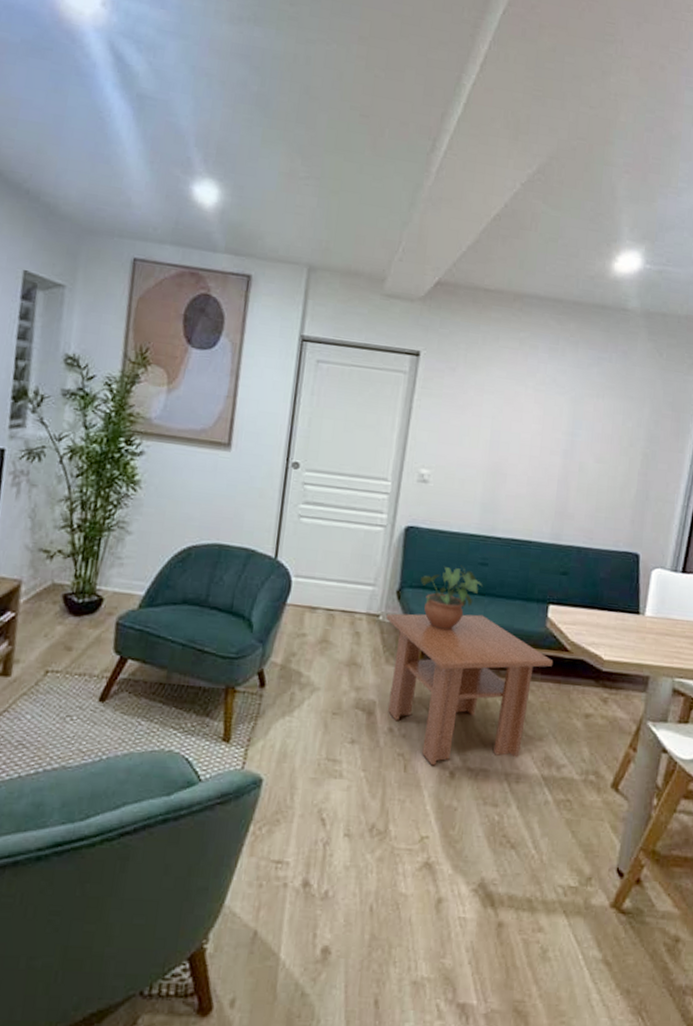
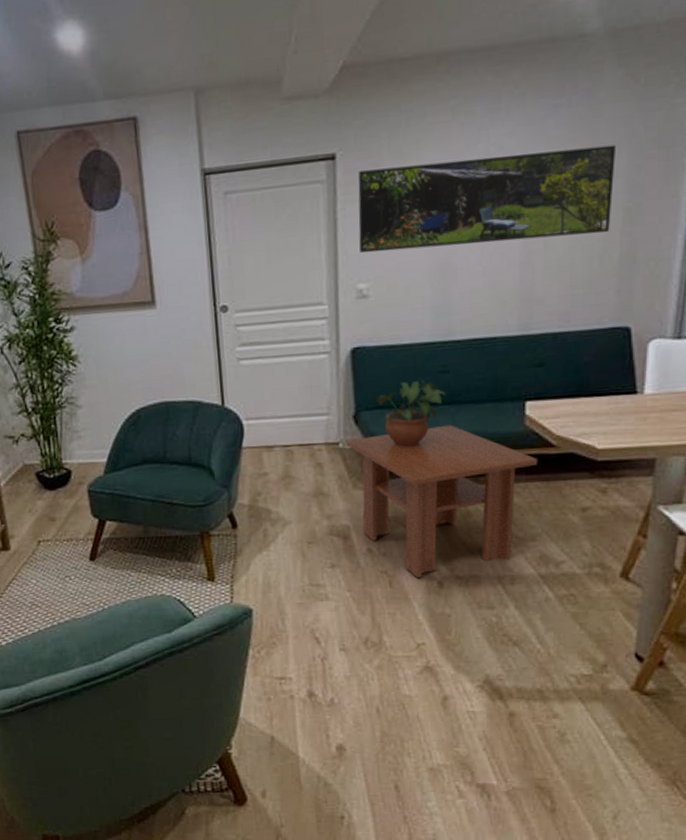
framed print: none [427,371,642,470] -> present [358,145,617,254]

